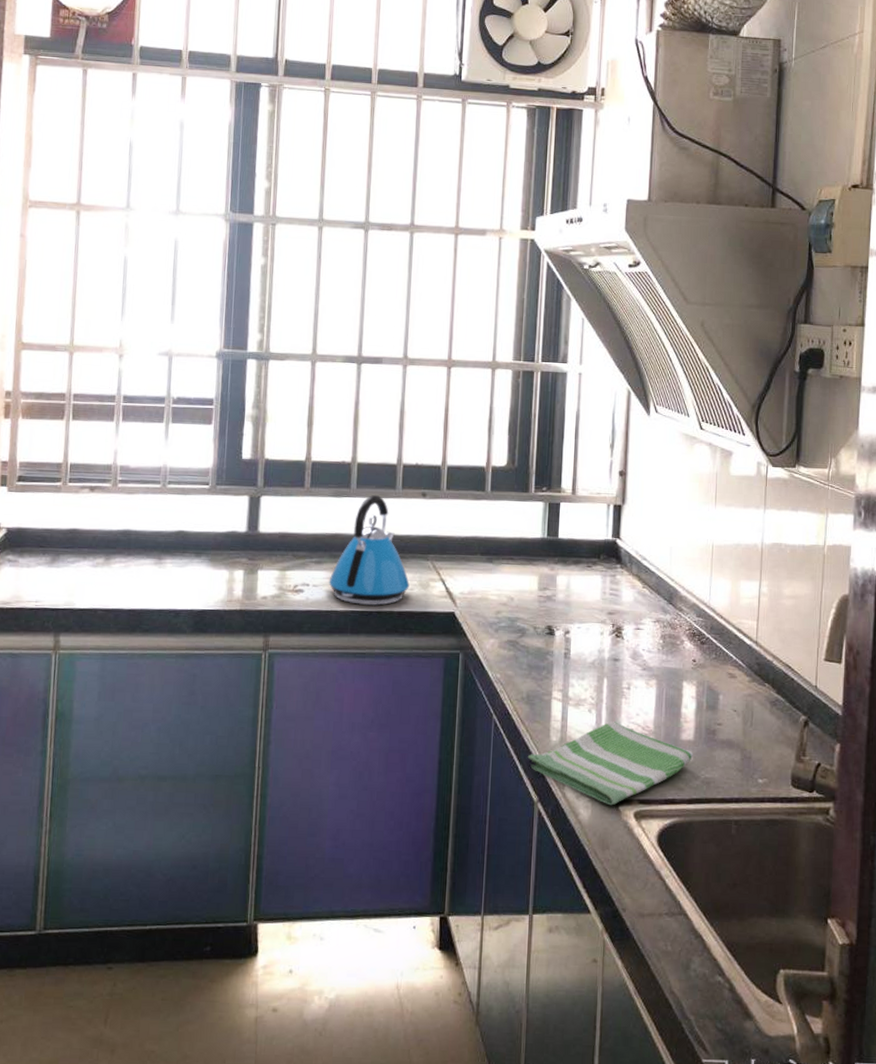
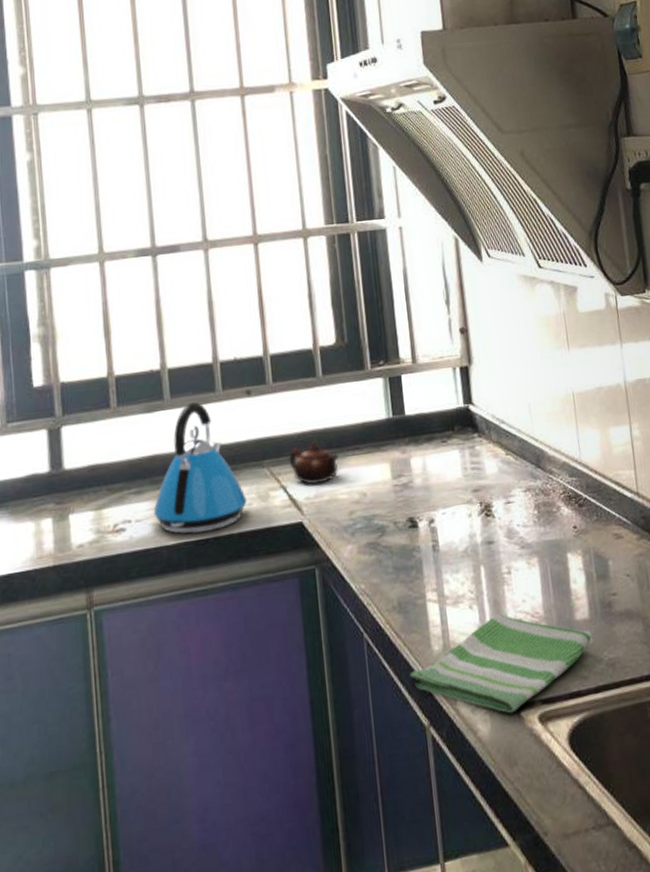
teapot: none [451,546,494,583] -> present [289,441,339,485]

